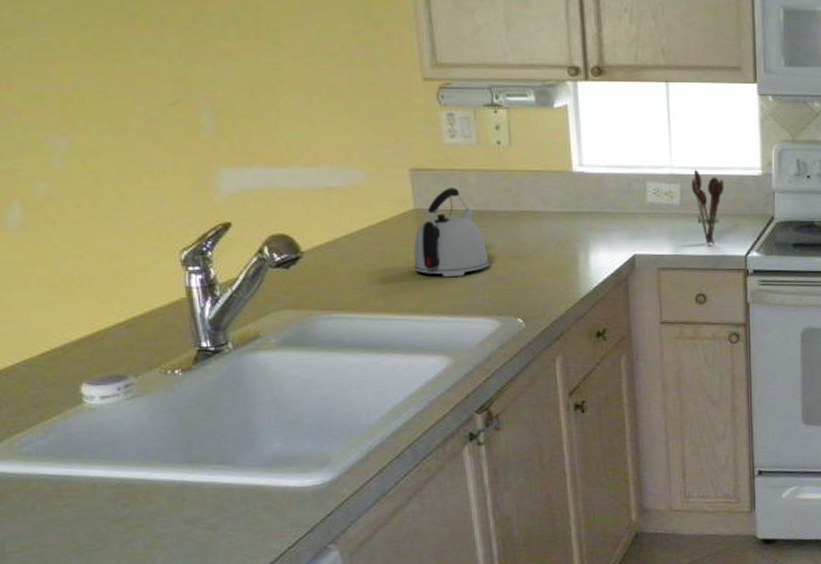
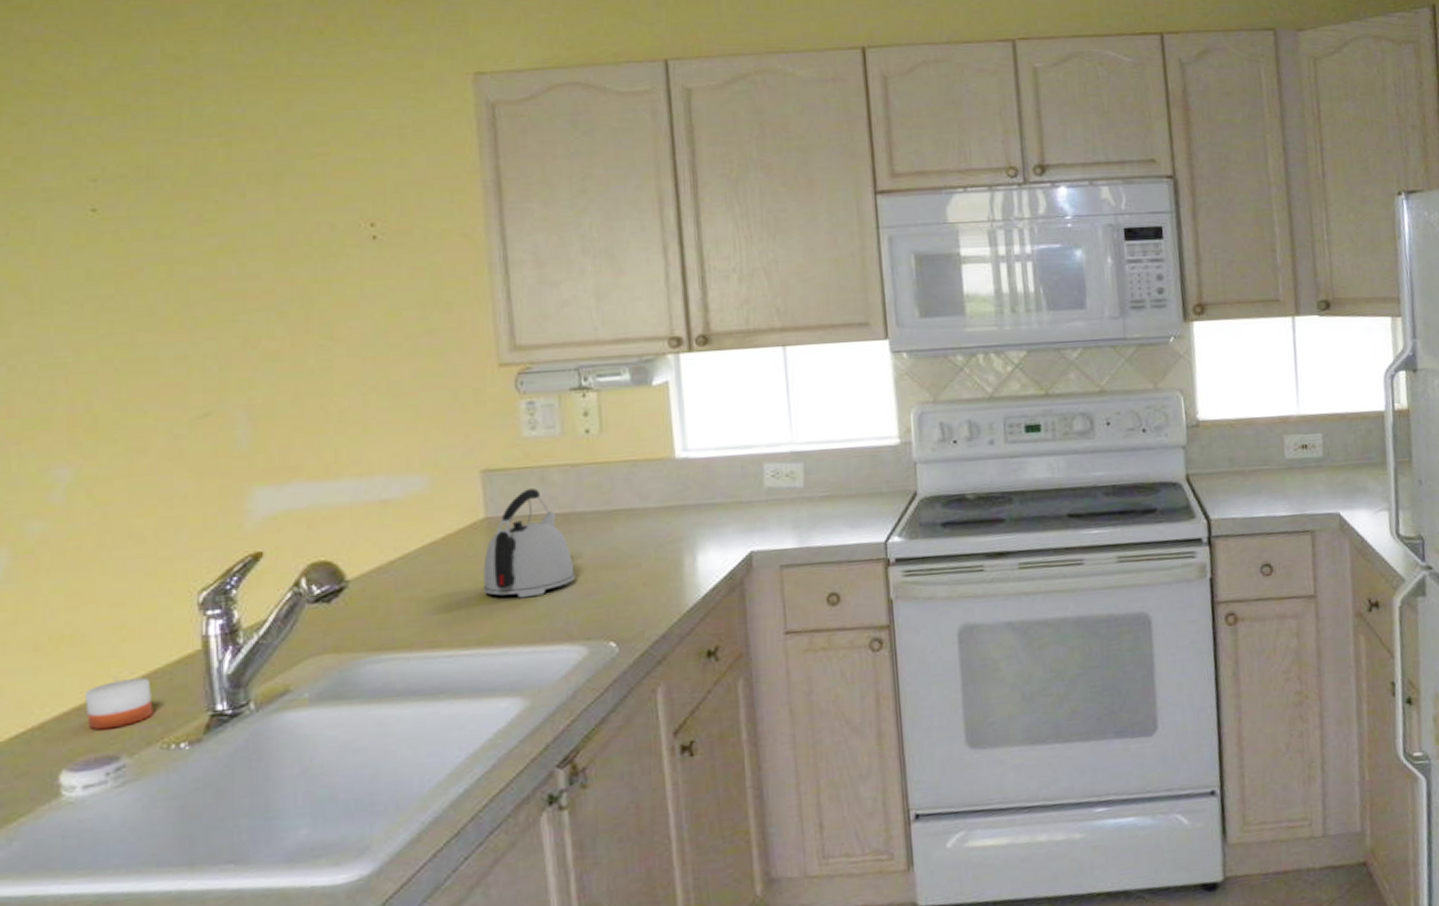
candle: none [95,316,151,355] -> present [85,678,153,730]
utensil holder: present [691,169,725,244] -> none [816,443,856,531]

